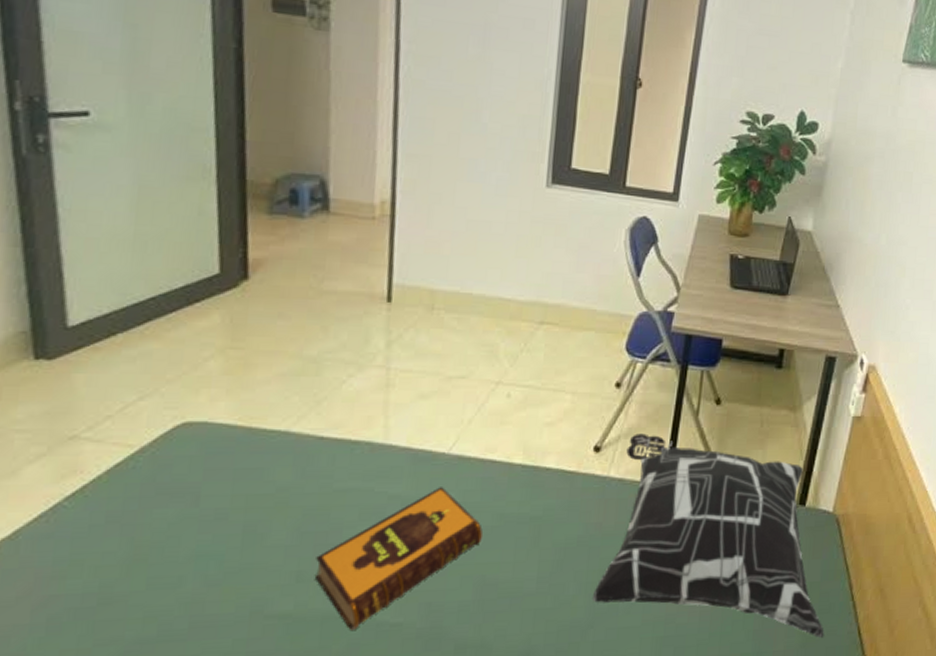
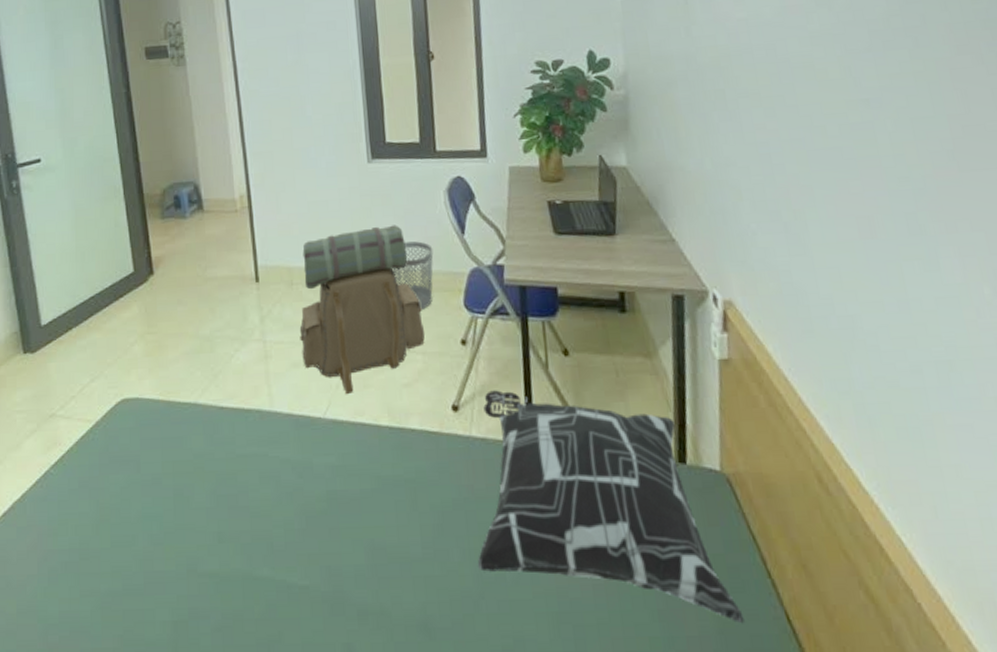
hardback book: present [315,487,484,630] -> none [231,450,366,591]
backpack: none [432,257,580,431] -> present [299,225,425,395]
wastebasket: none [554,278,603,349] -> present [392,241,434,310]

